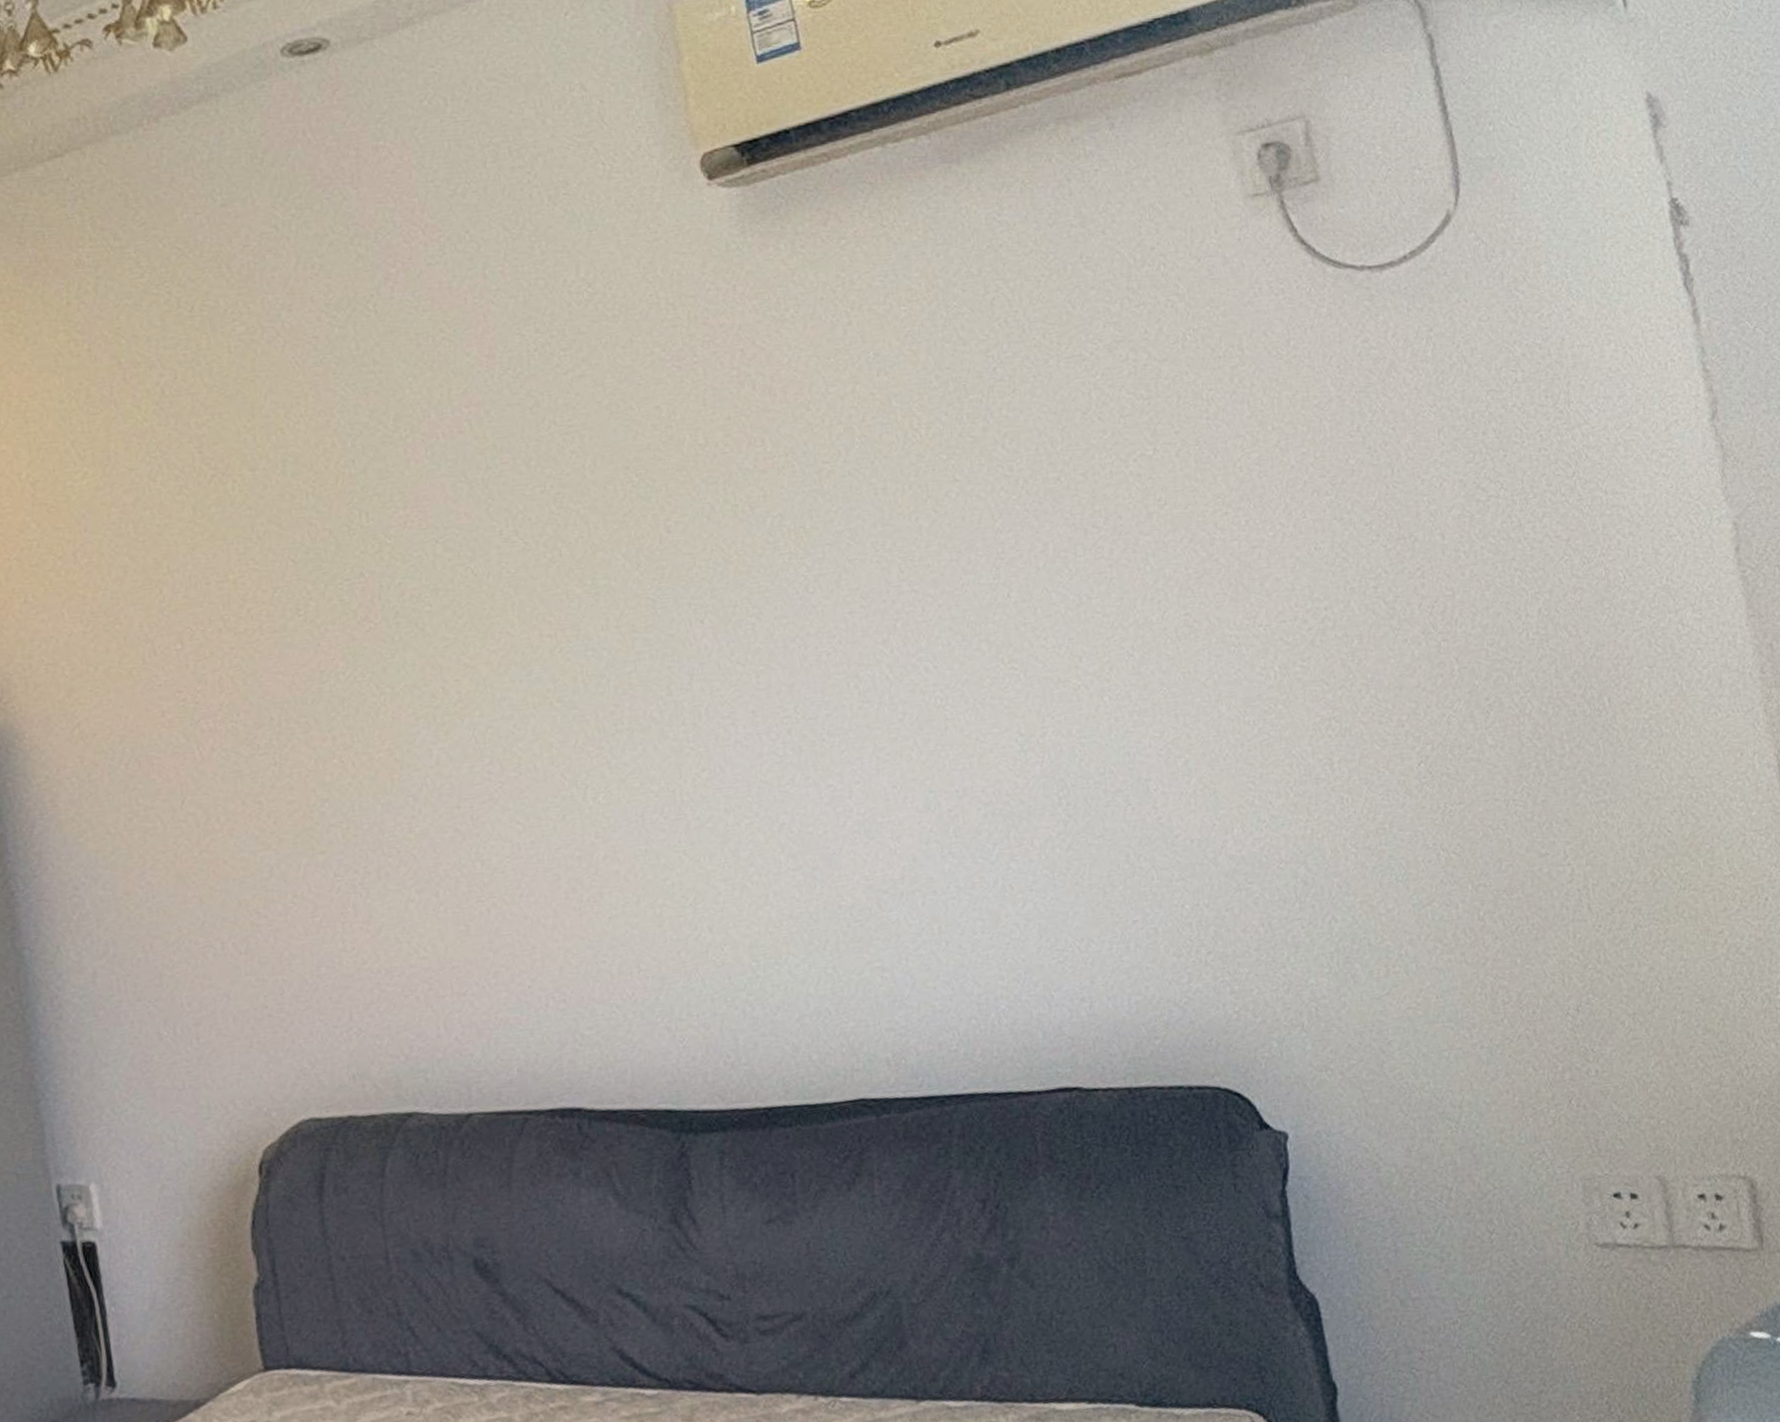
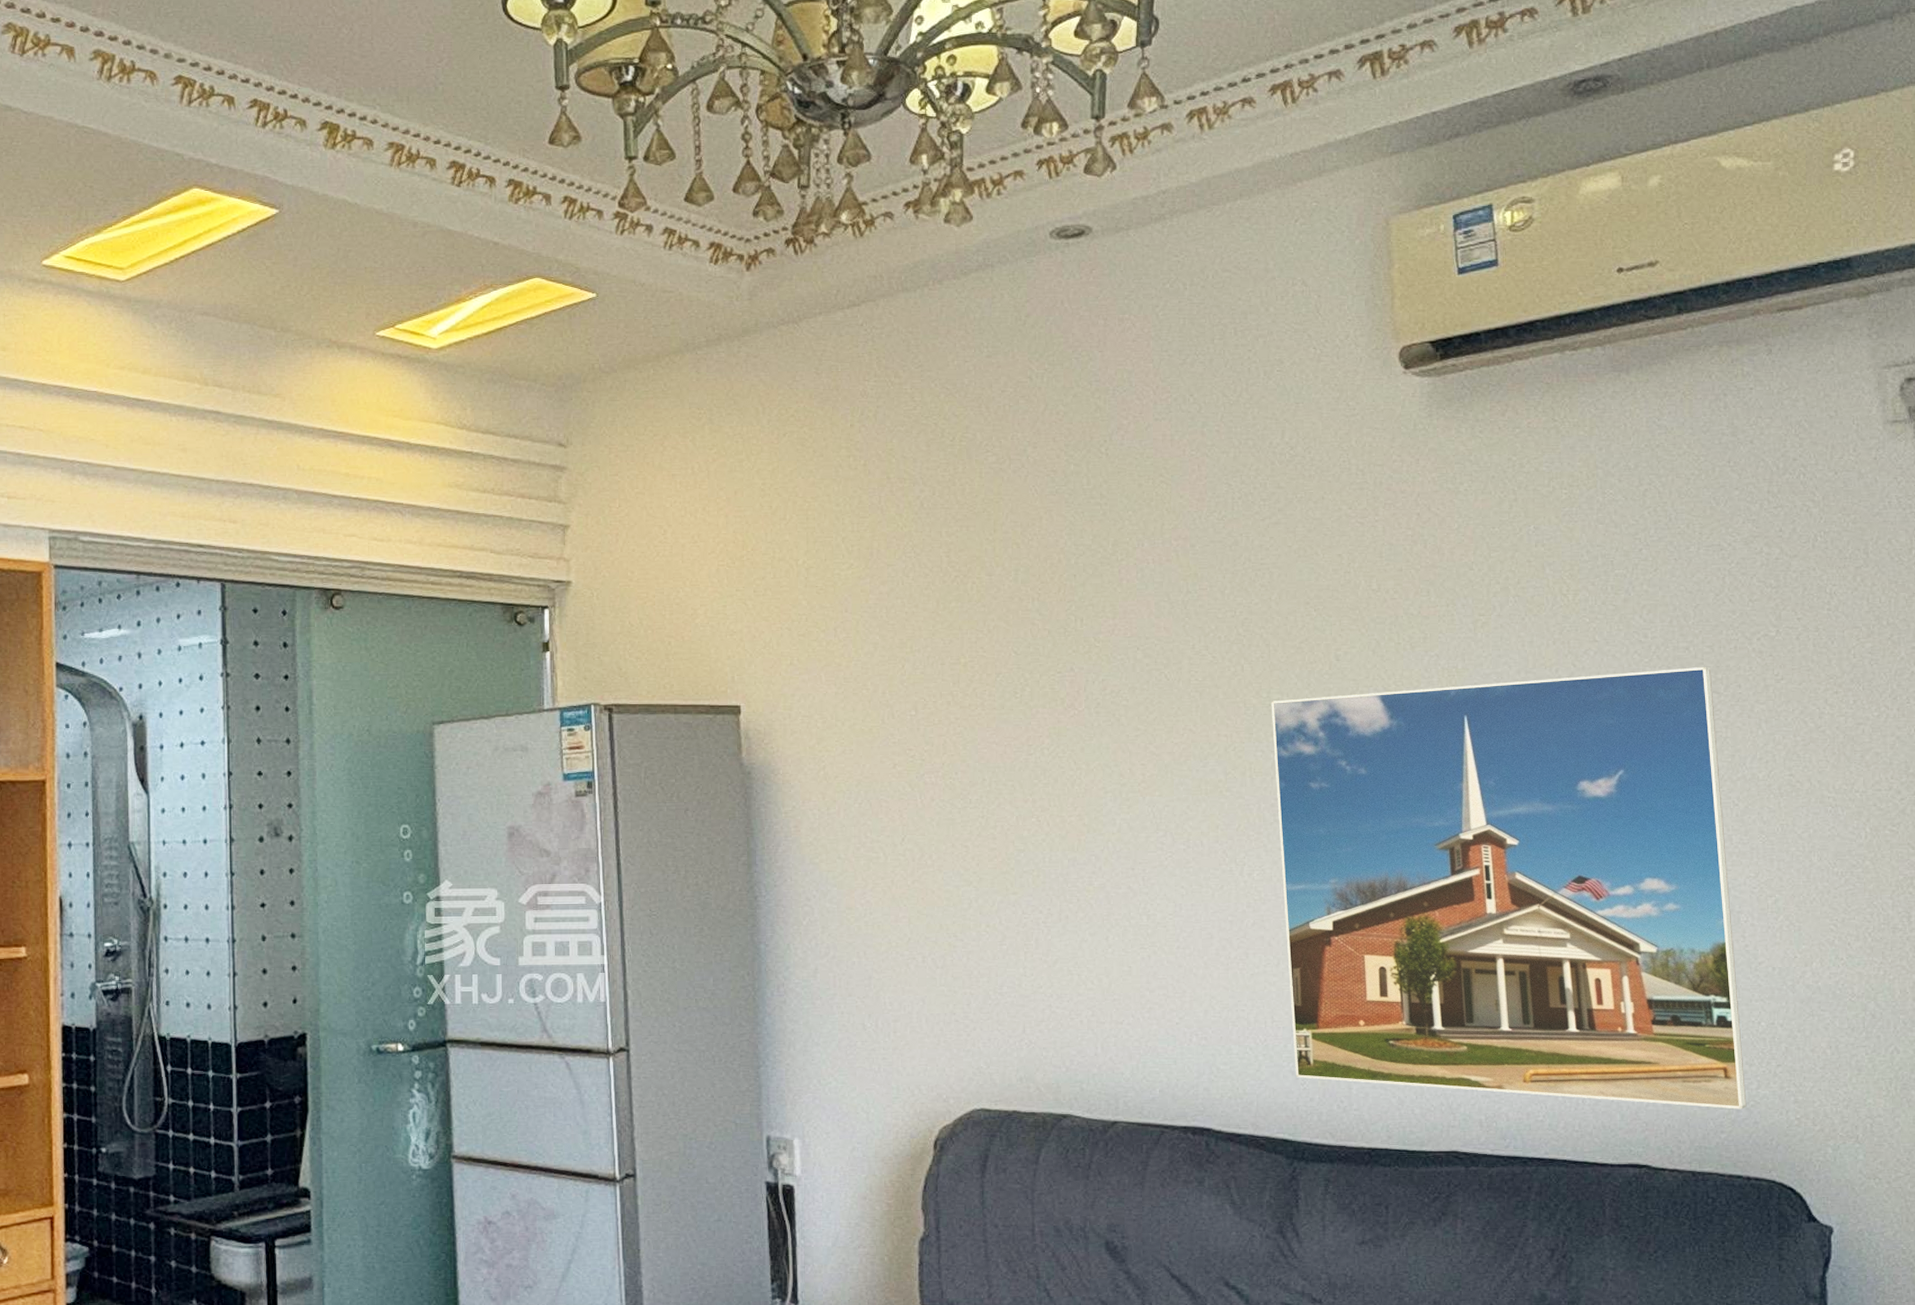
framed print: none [597,498,1180,1035] -> present [1271,667,1747,1109]

